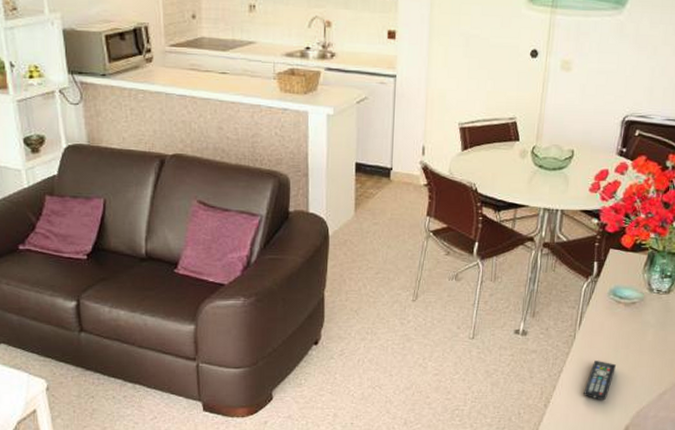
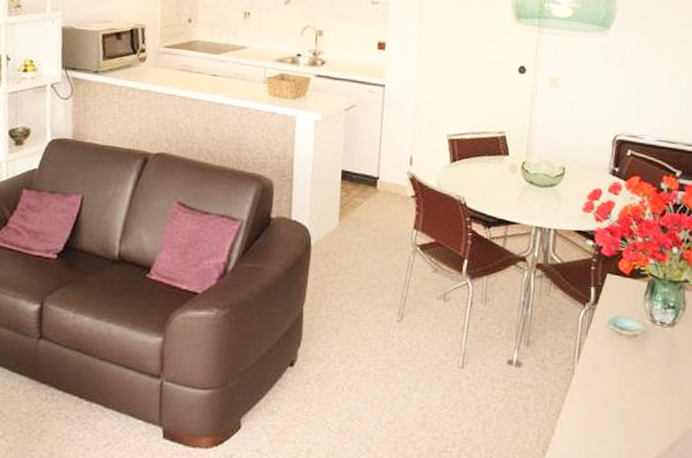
remote control: present [583,361,616,400] -> none [586,400,620,448]

